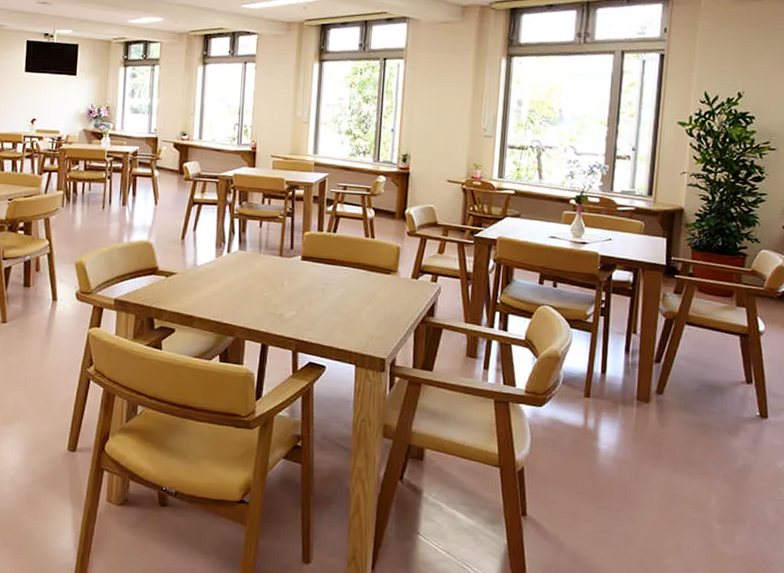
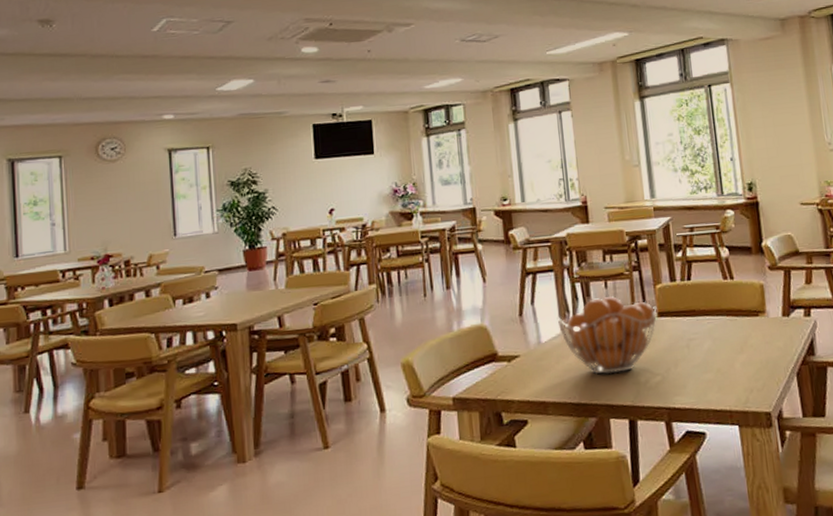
fruit basket: none [213,235,302,302] -> present [556,296,657,375]

